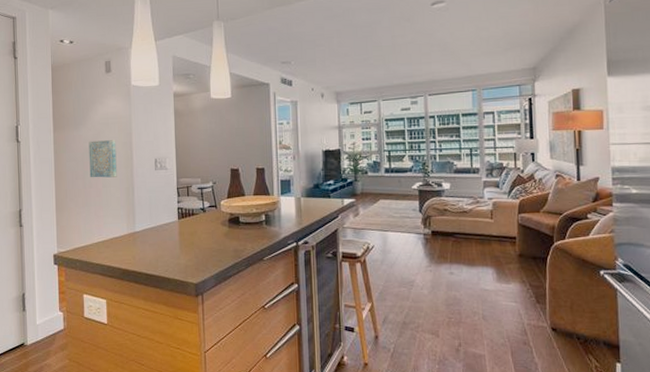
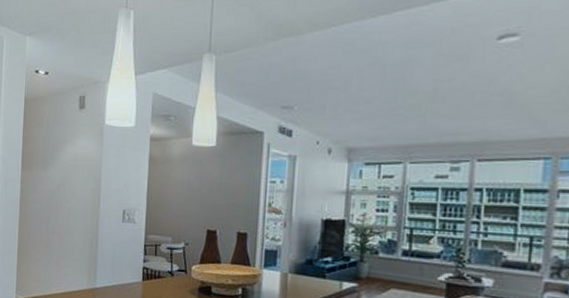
wall art: present [88,140,117,178] -> none [54,183,84,226]

